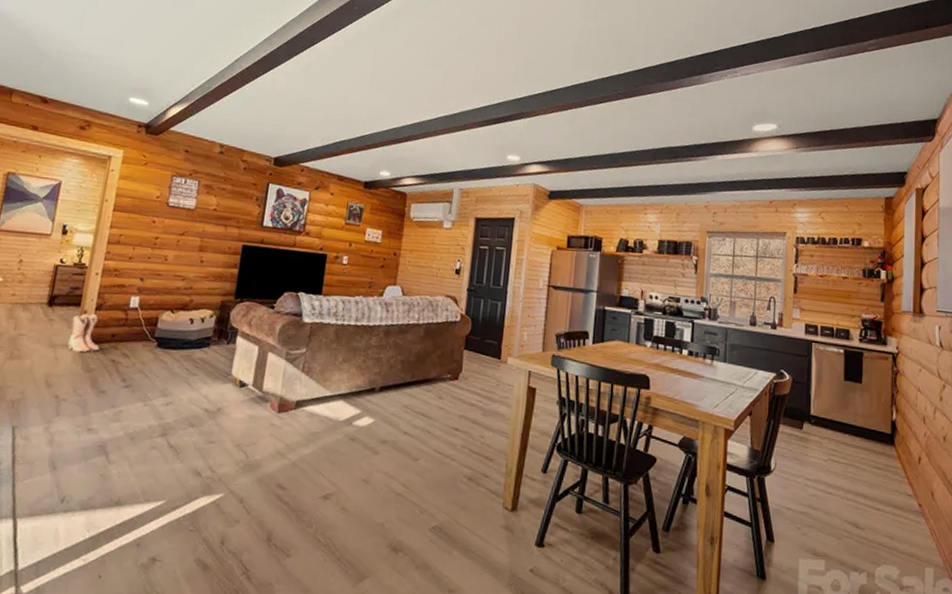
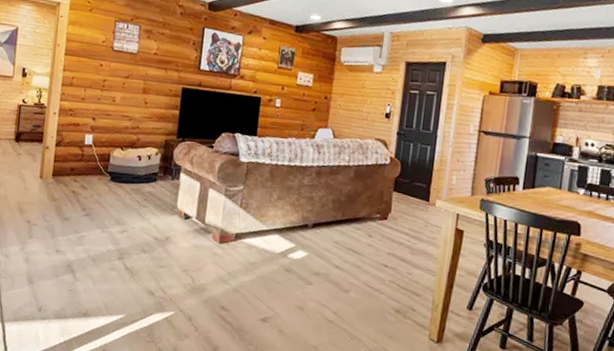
boots: present [67,314,100,353] -> none [34,149,62,184]

